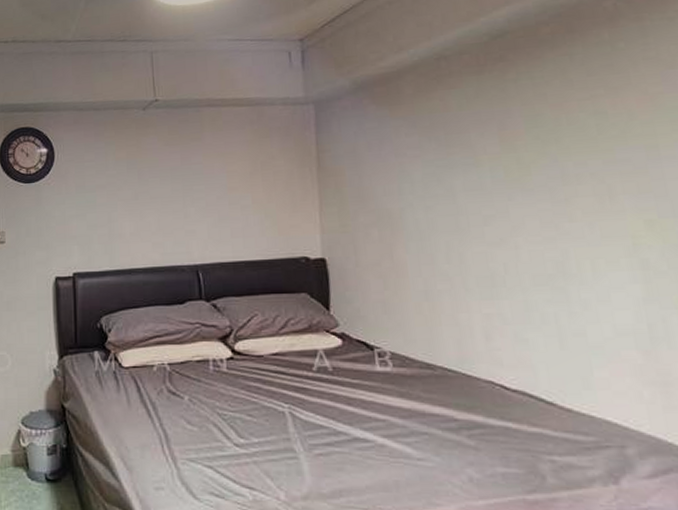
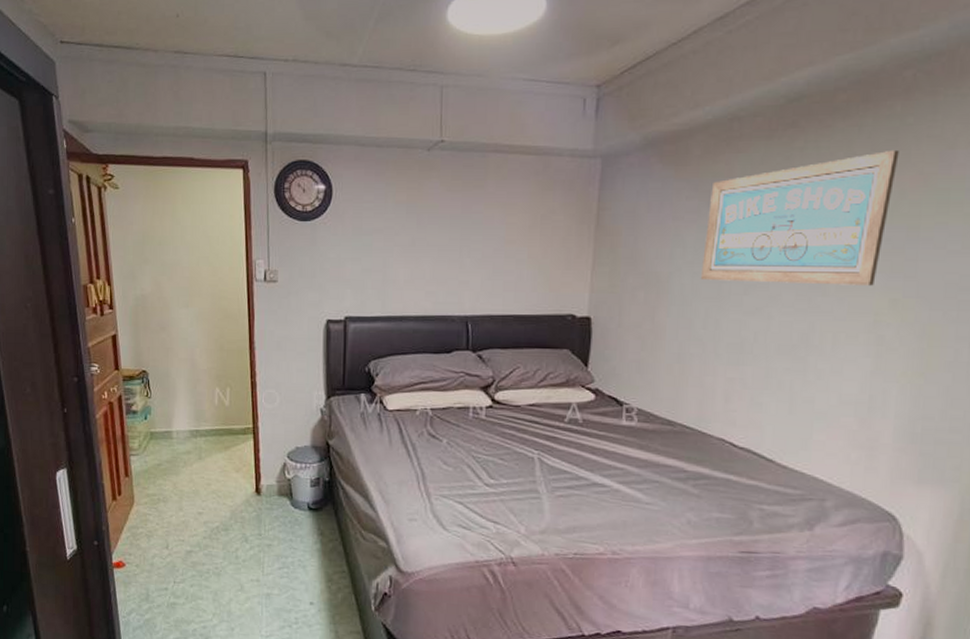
wall art: none [430,73,624,214] -> present [700,149,899,286]

